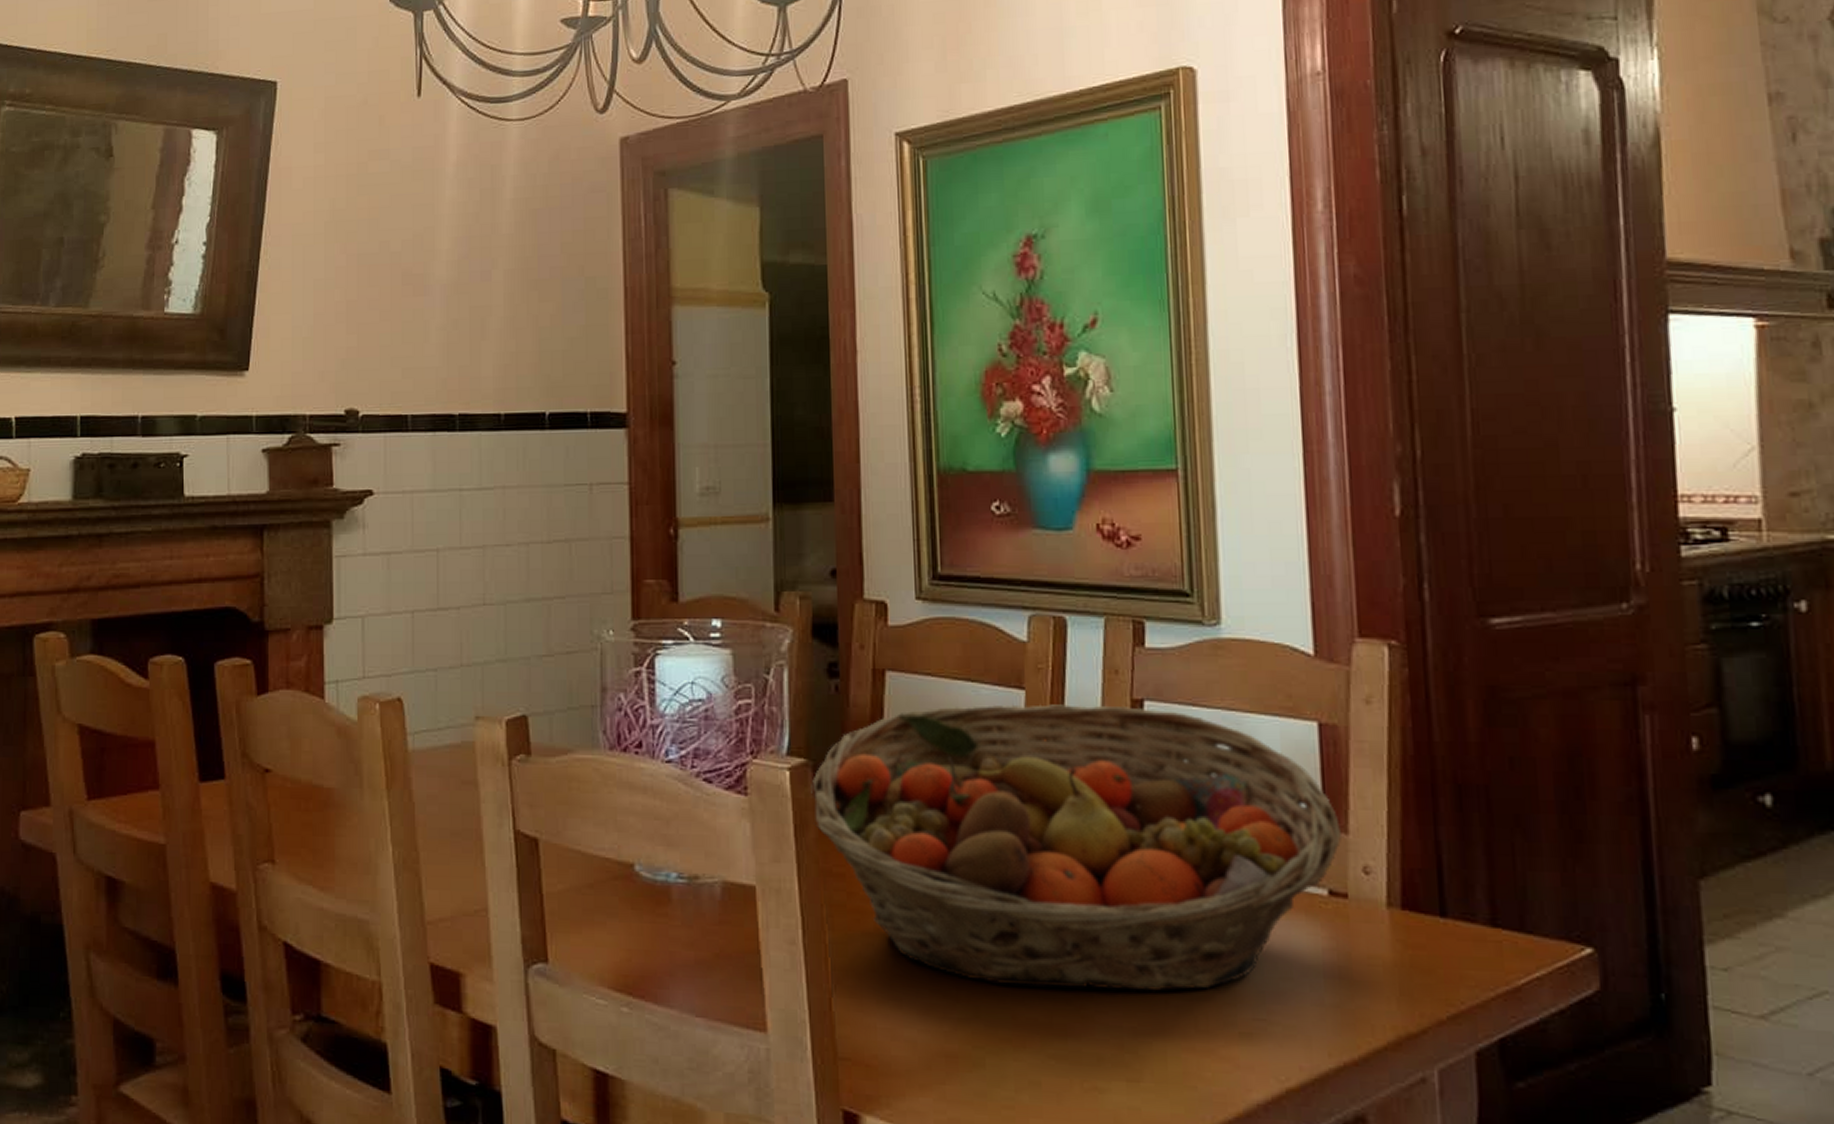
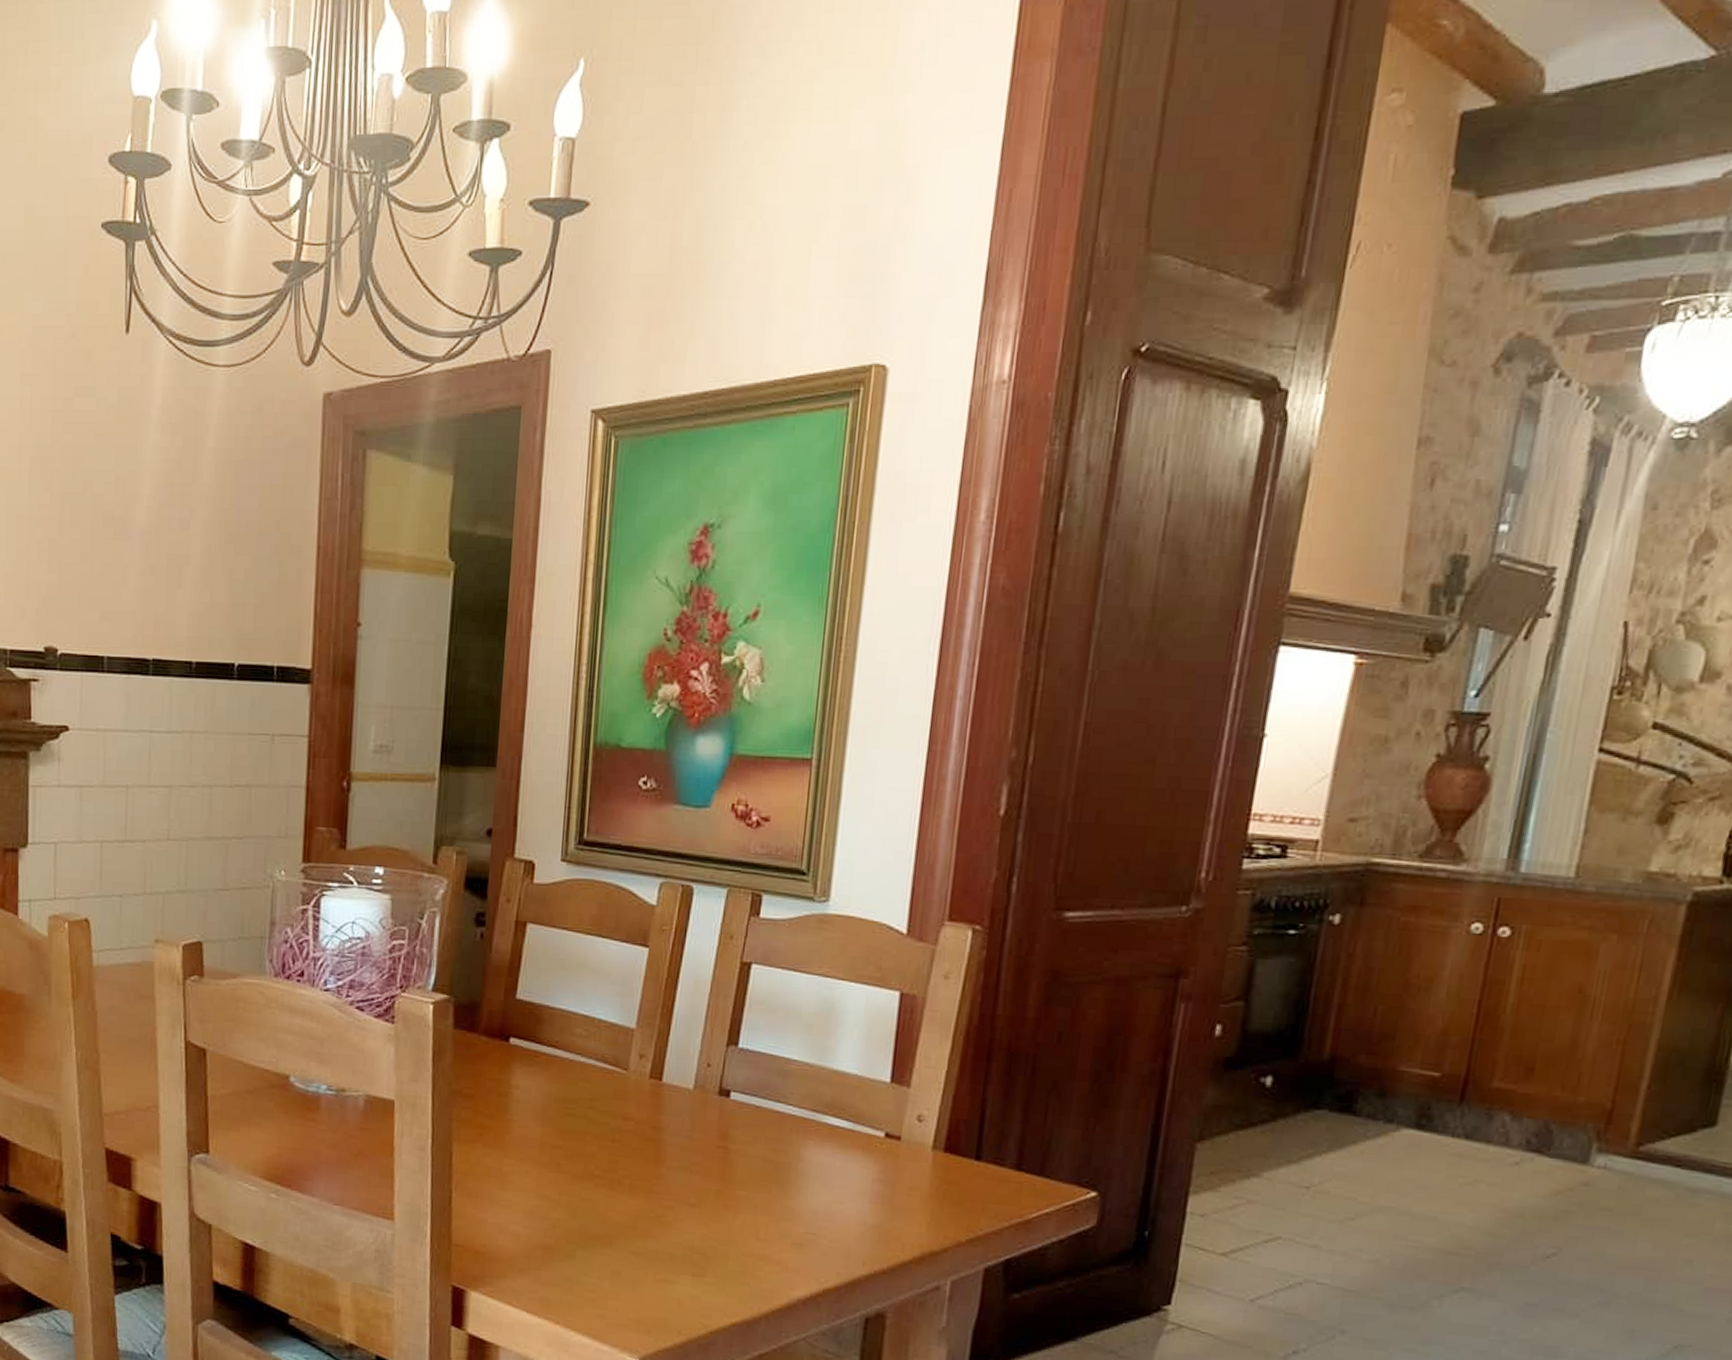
fruit basket: present [811,704,1341,992] -> none [450,958,905,1207]

